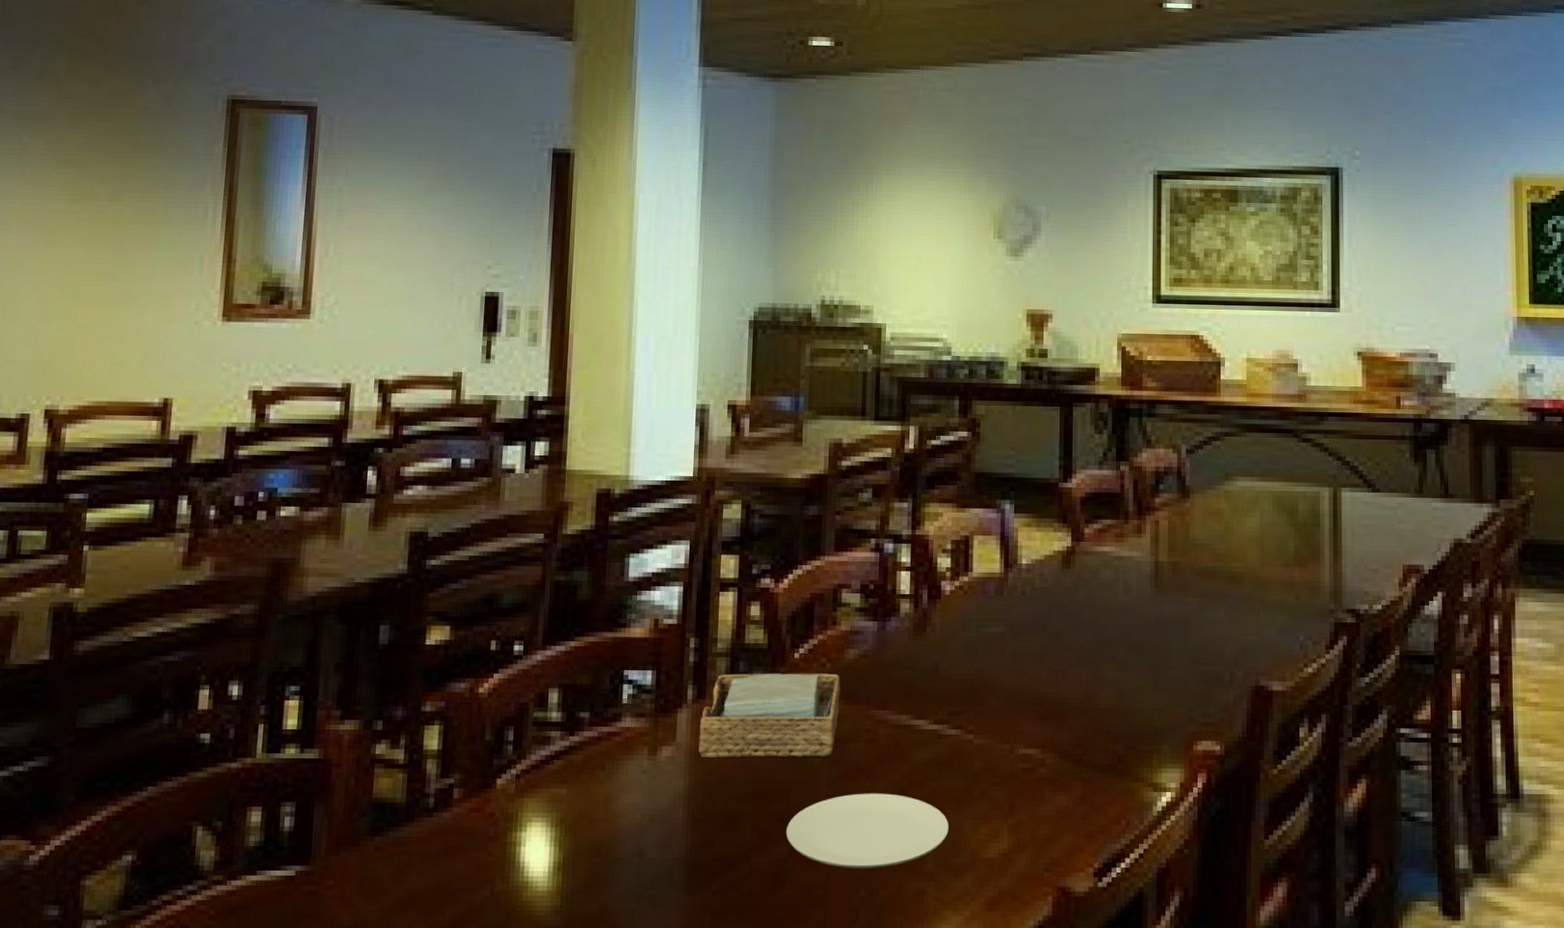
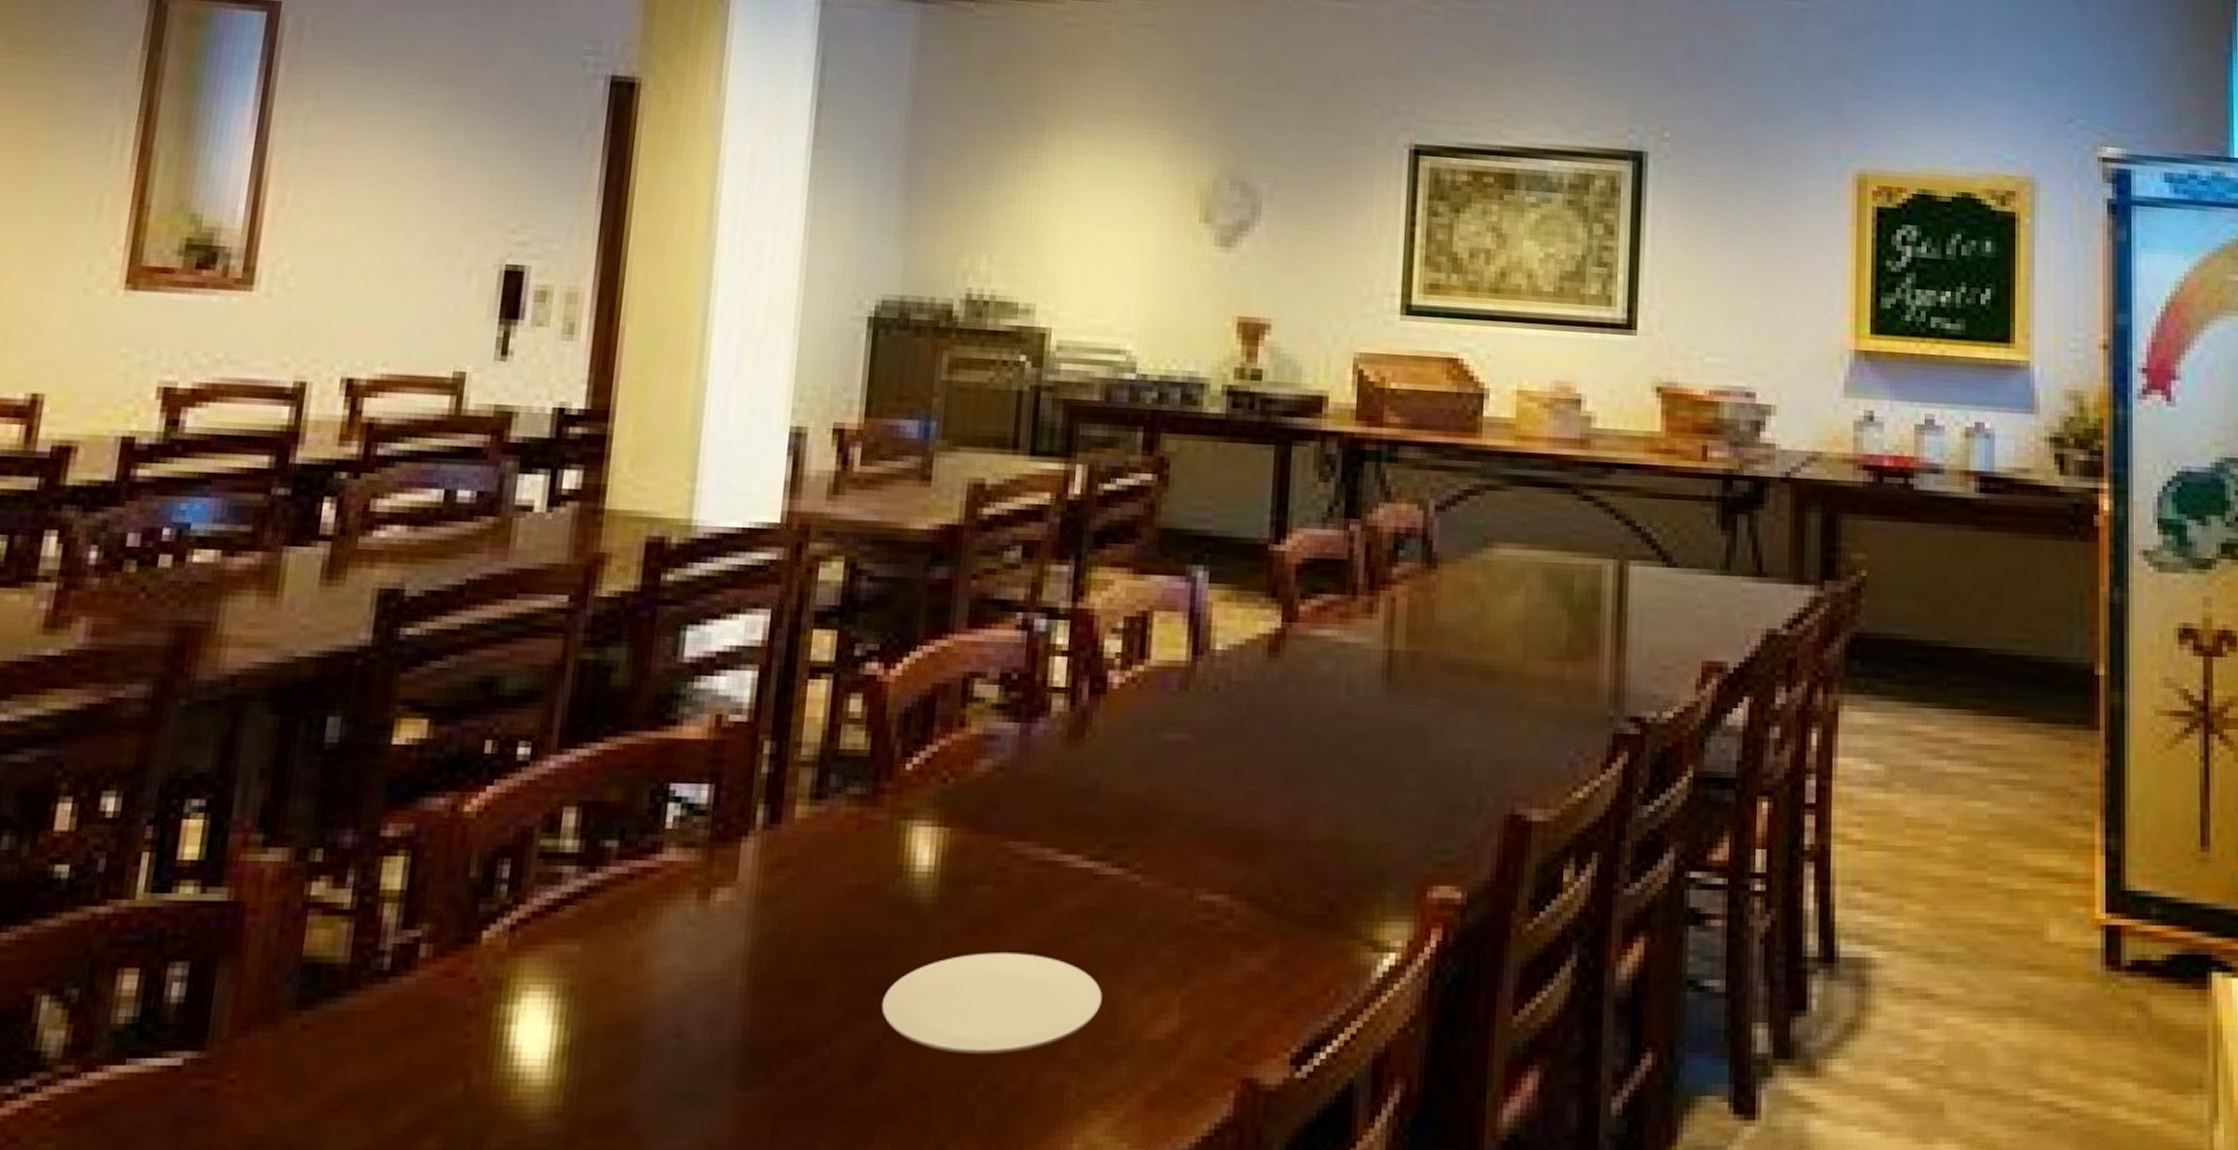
napkin holder: present [698,673,841,758] -> none [767,789,967,905]

